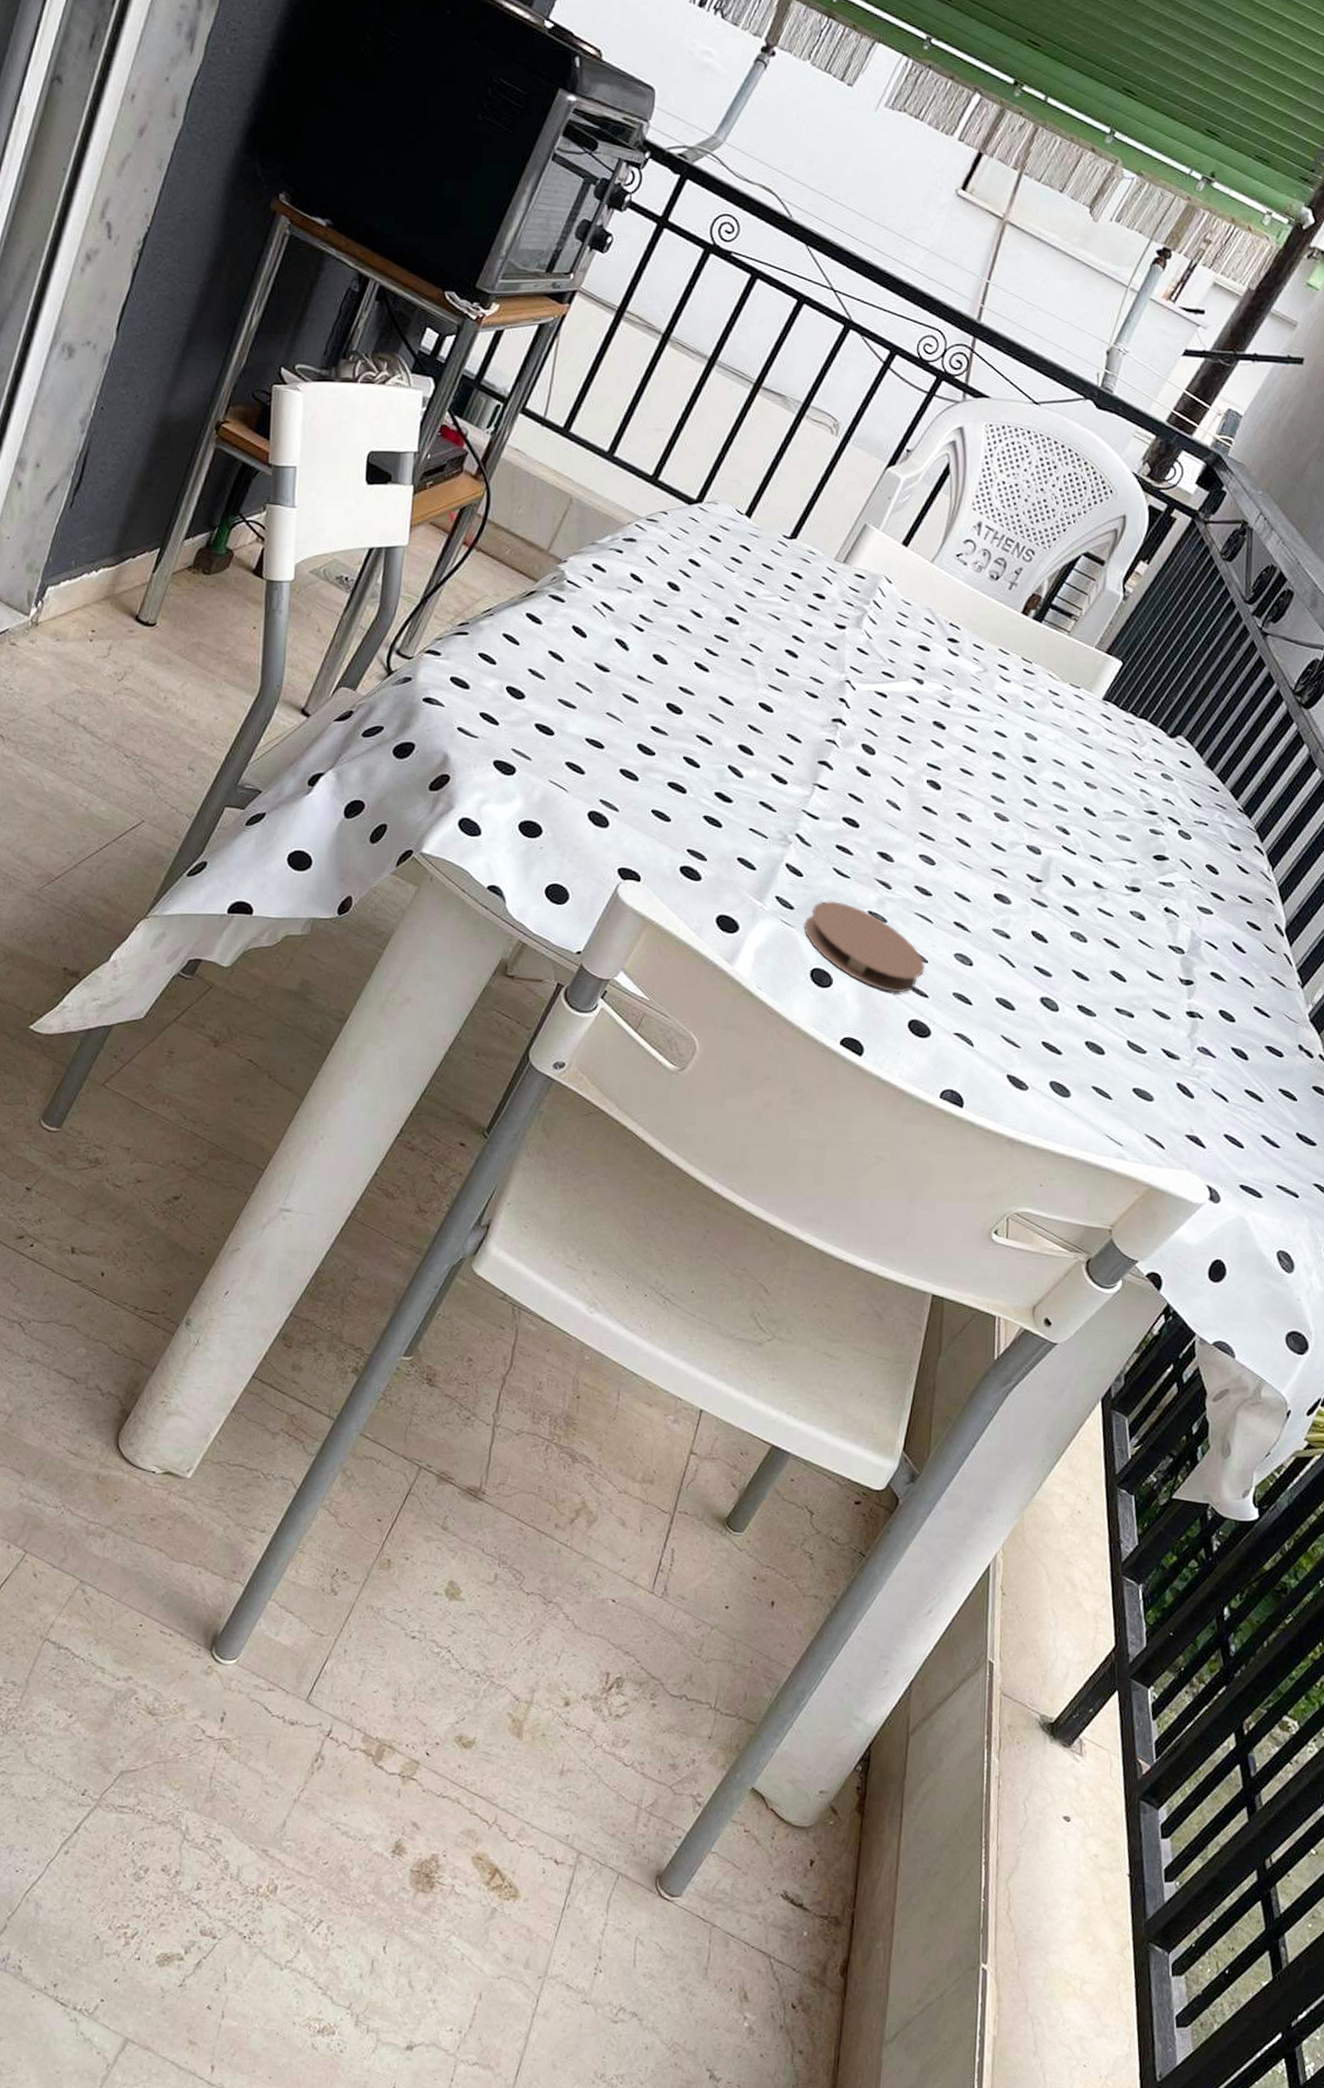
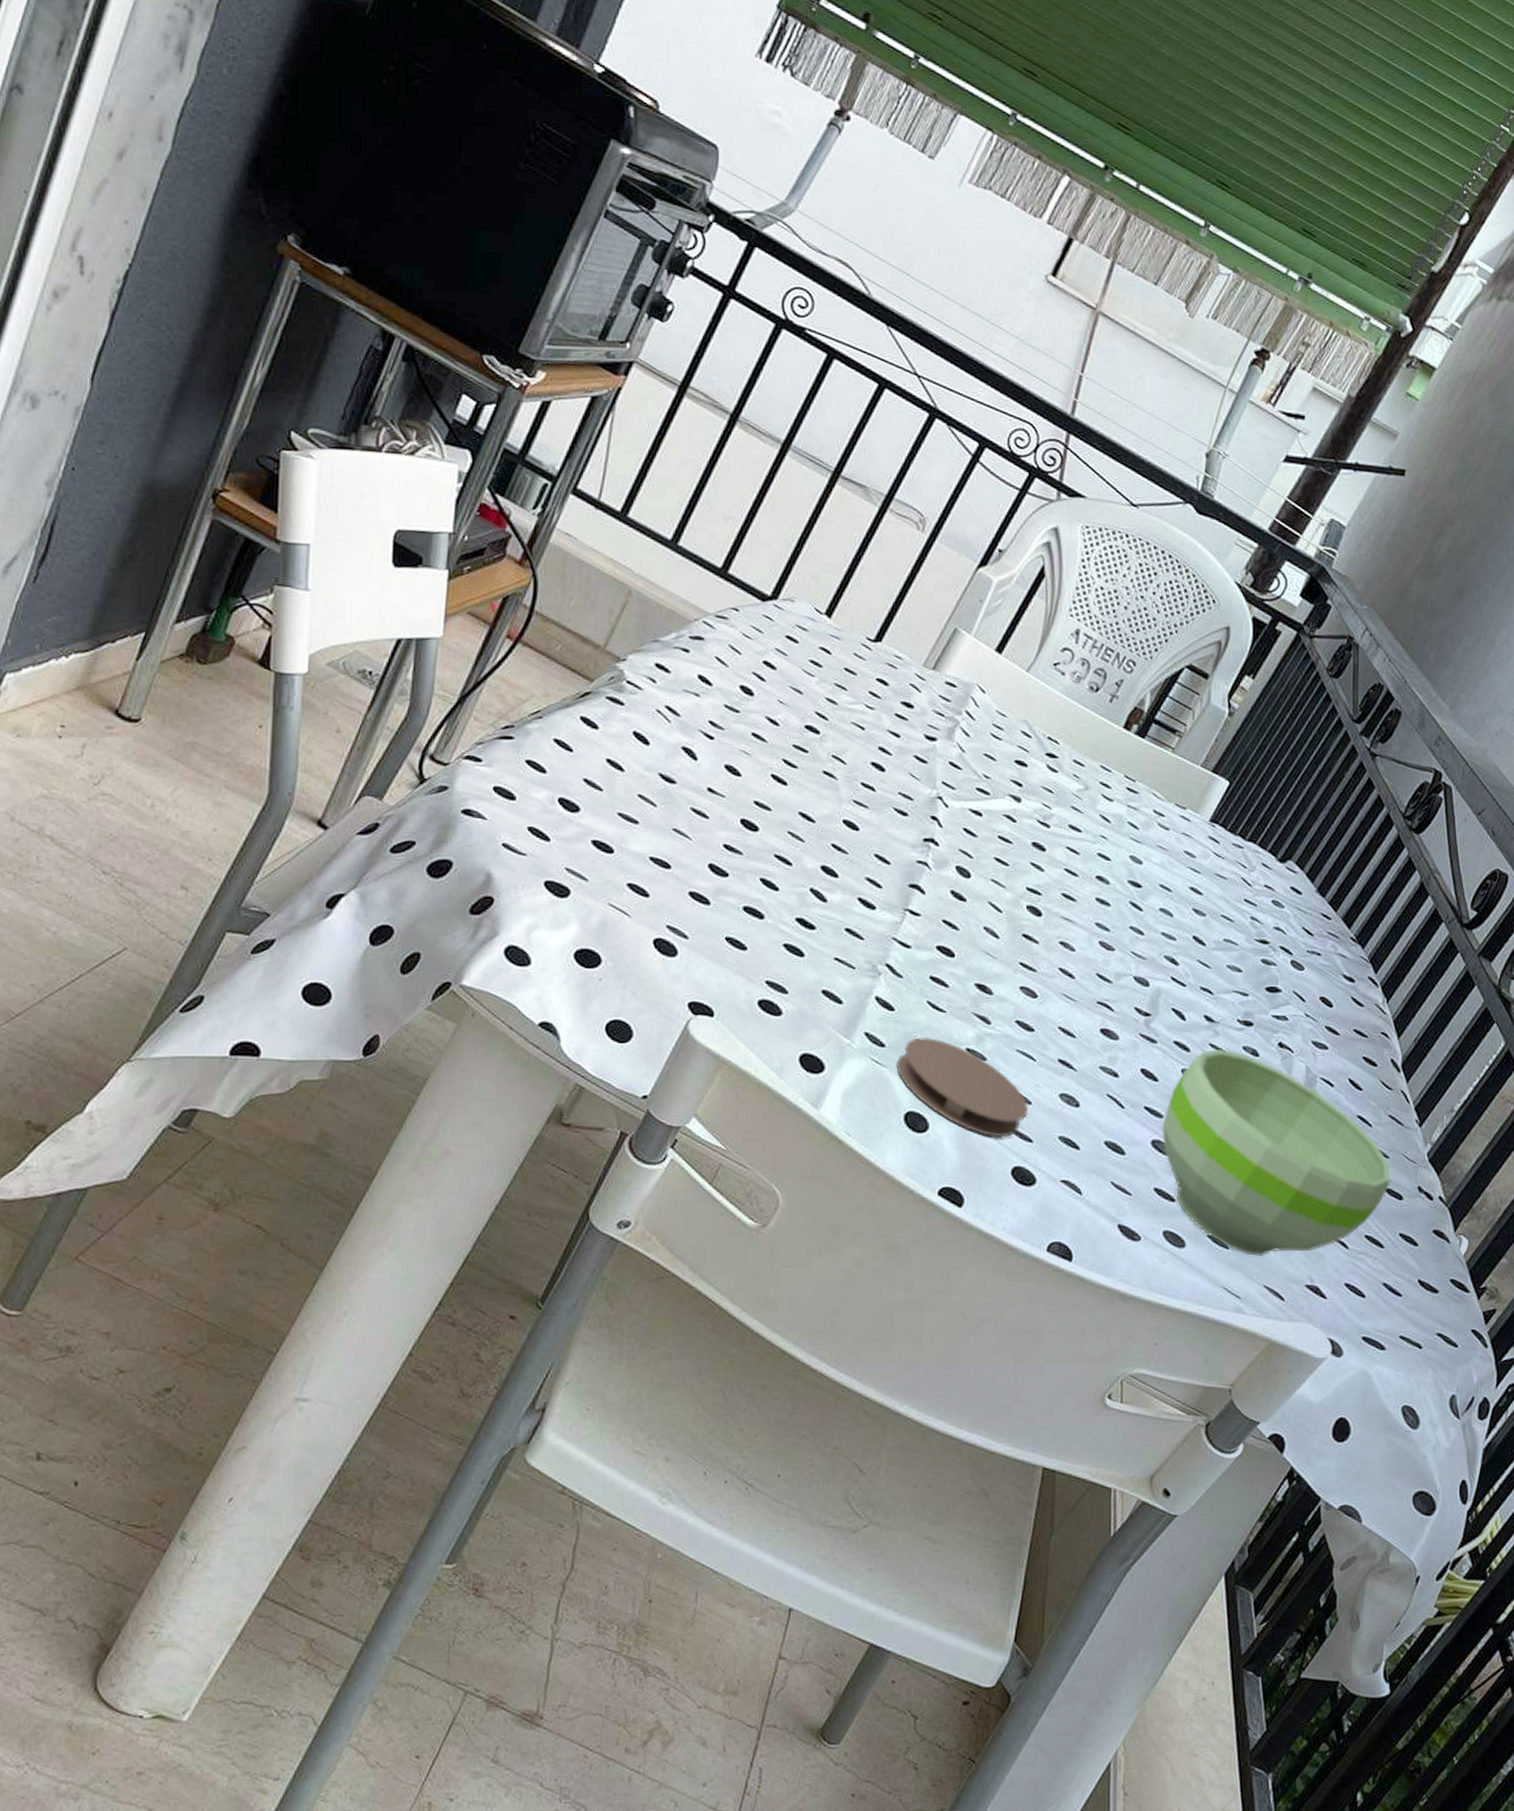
bowl: none [1050,913,1272,1107] -> present [1162,1048,1390,1256]

